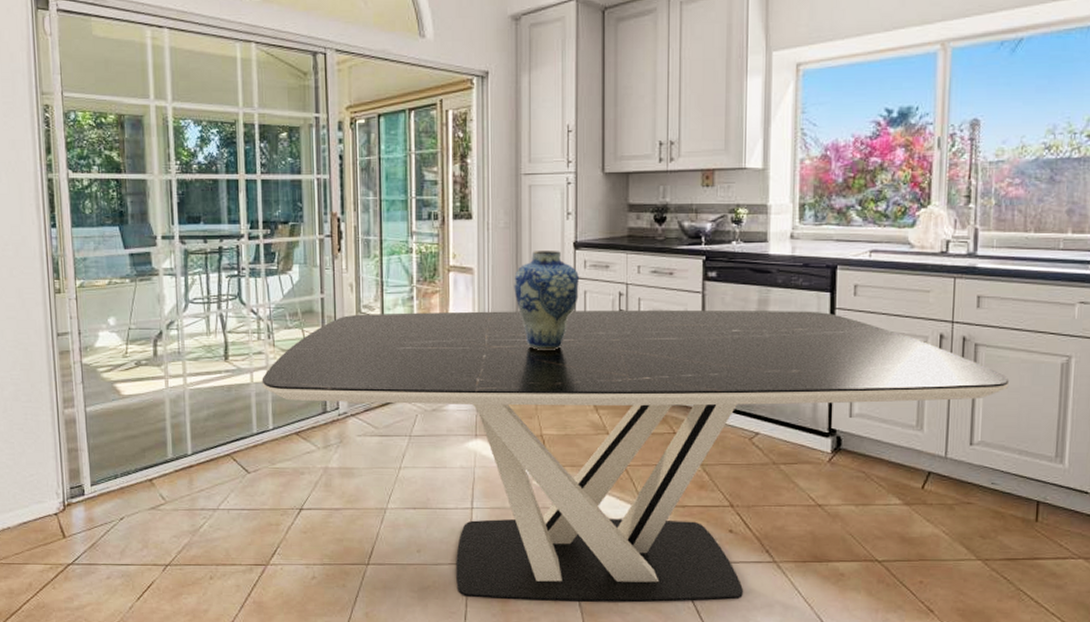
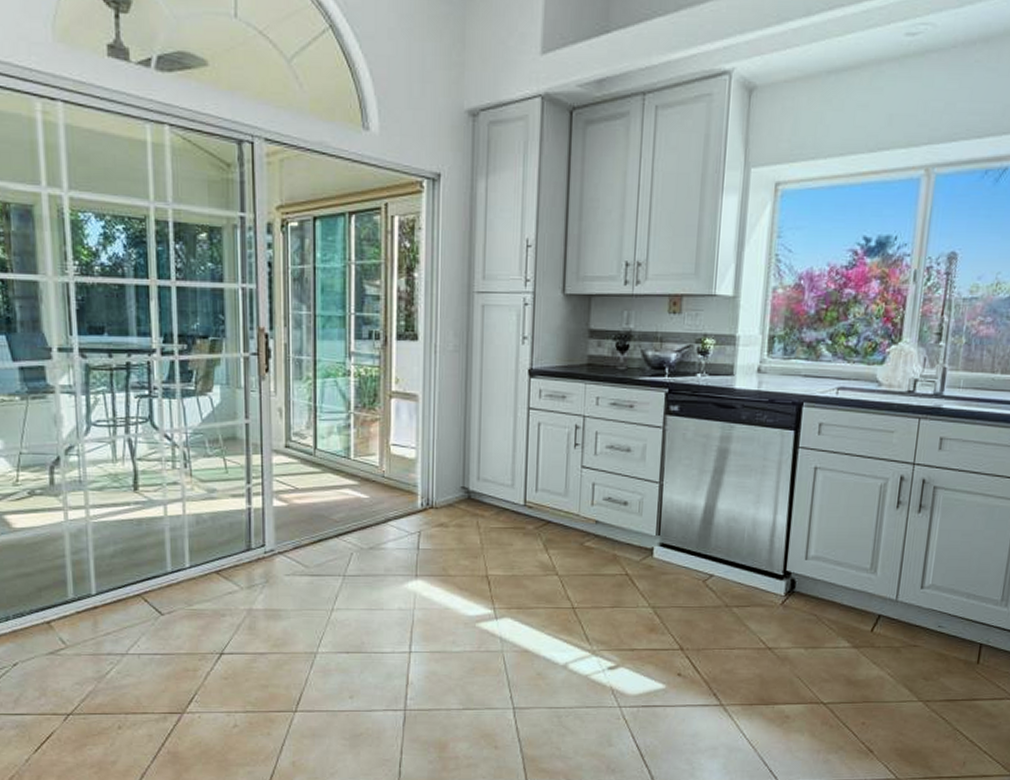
dining table: present [261,309,1010,603] -> none [177,442,964,748]
vase: present [514,251,579,350] -> none [462,378,533,486]

